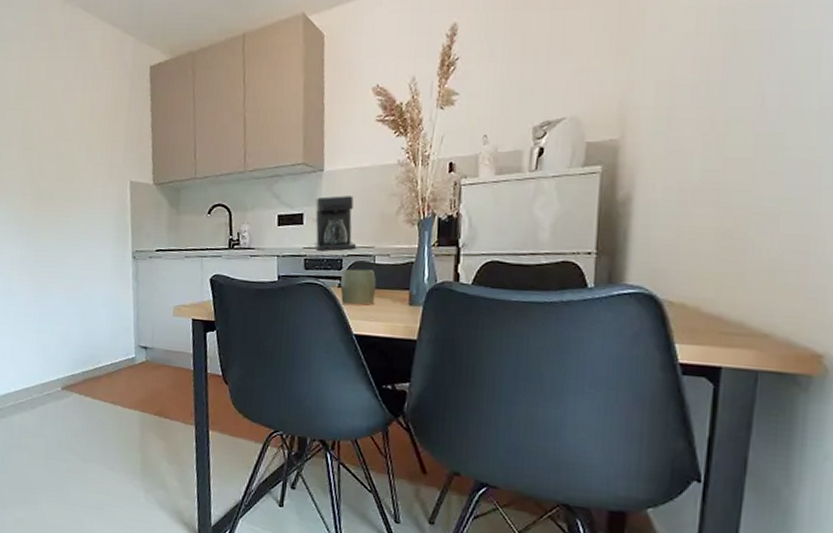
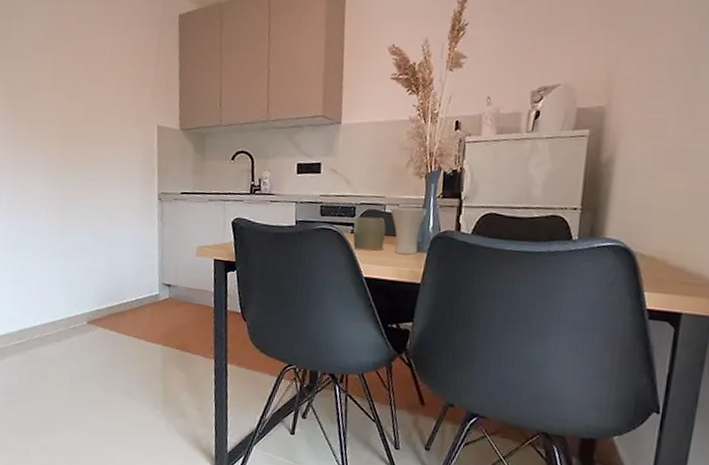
coffee maker: present [315,196,357,252] -> none [330,147,370,200]
cup: none [380,258,421,309] -> present [390,207,427,255]

